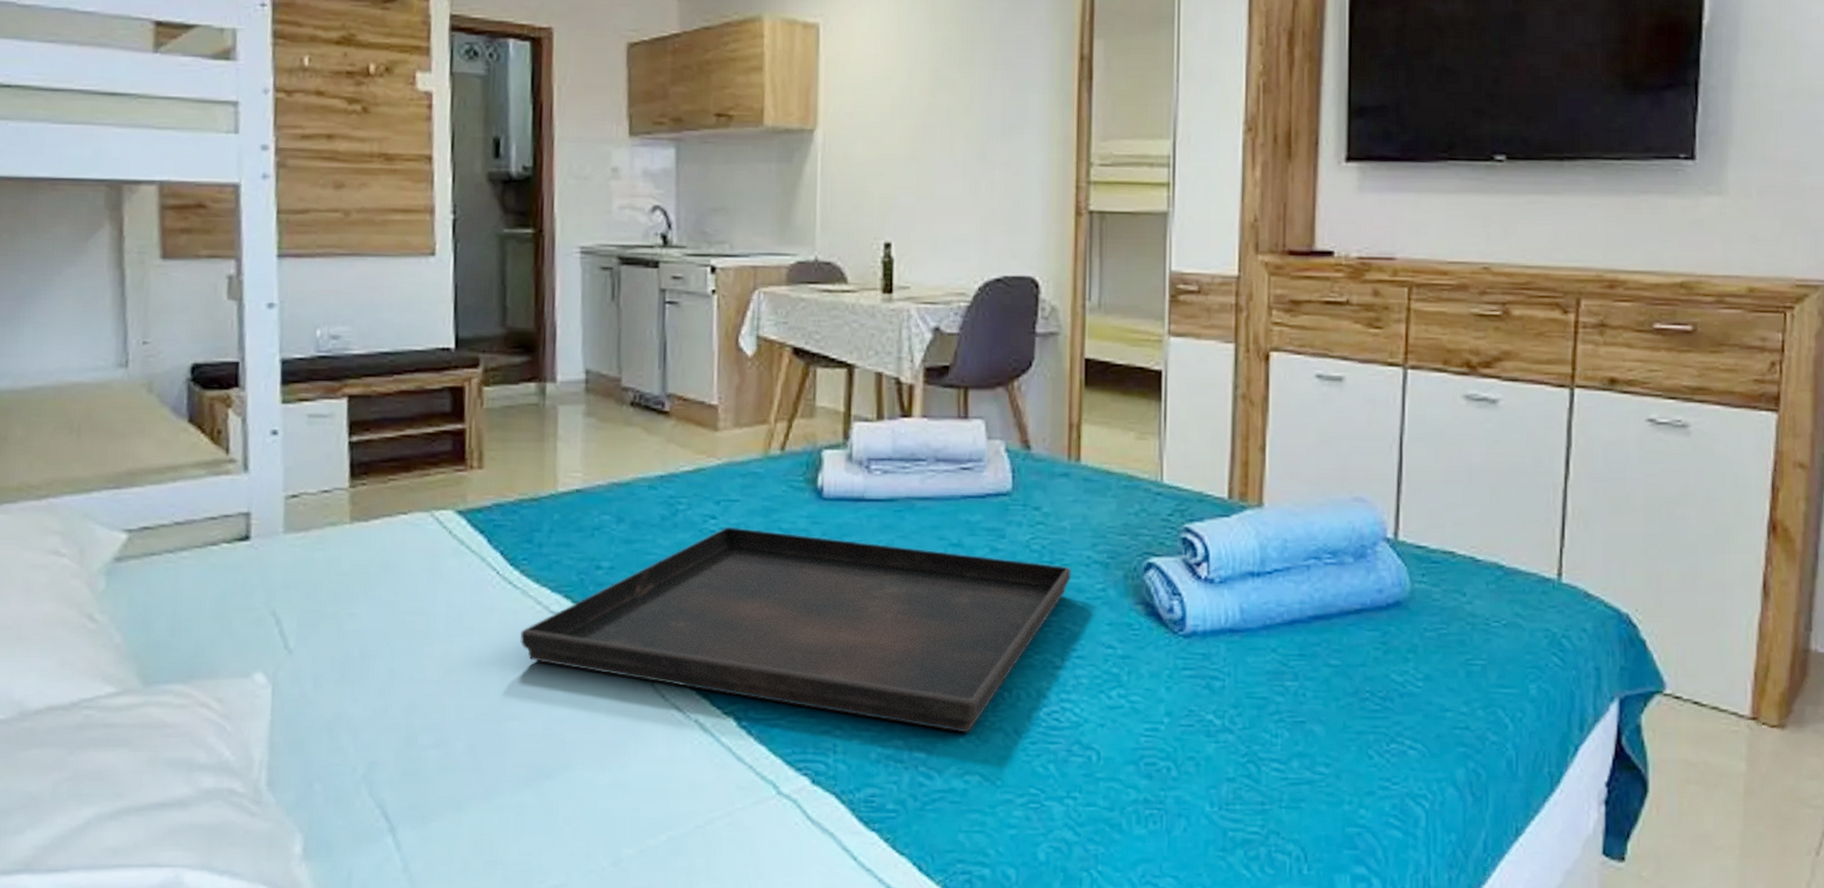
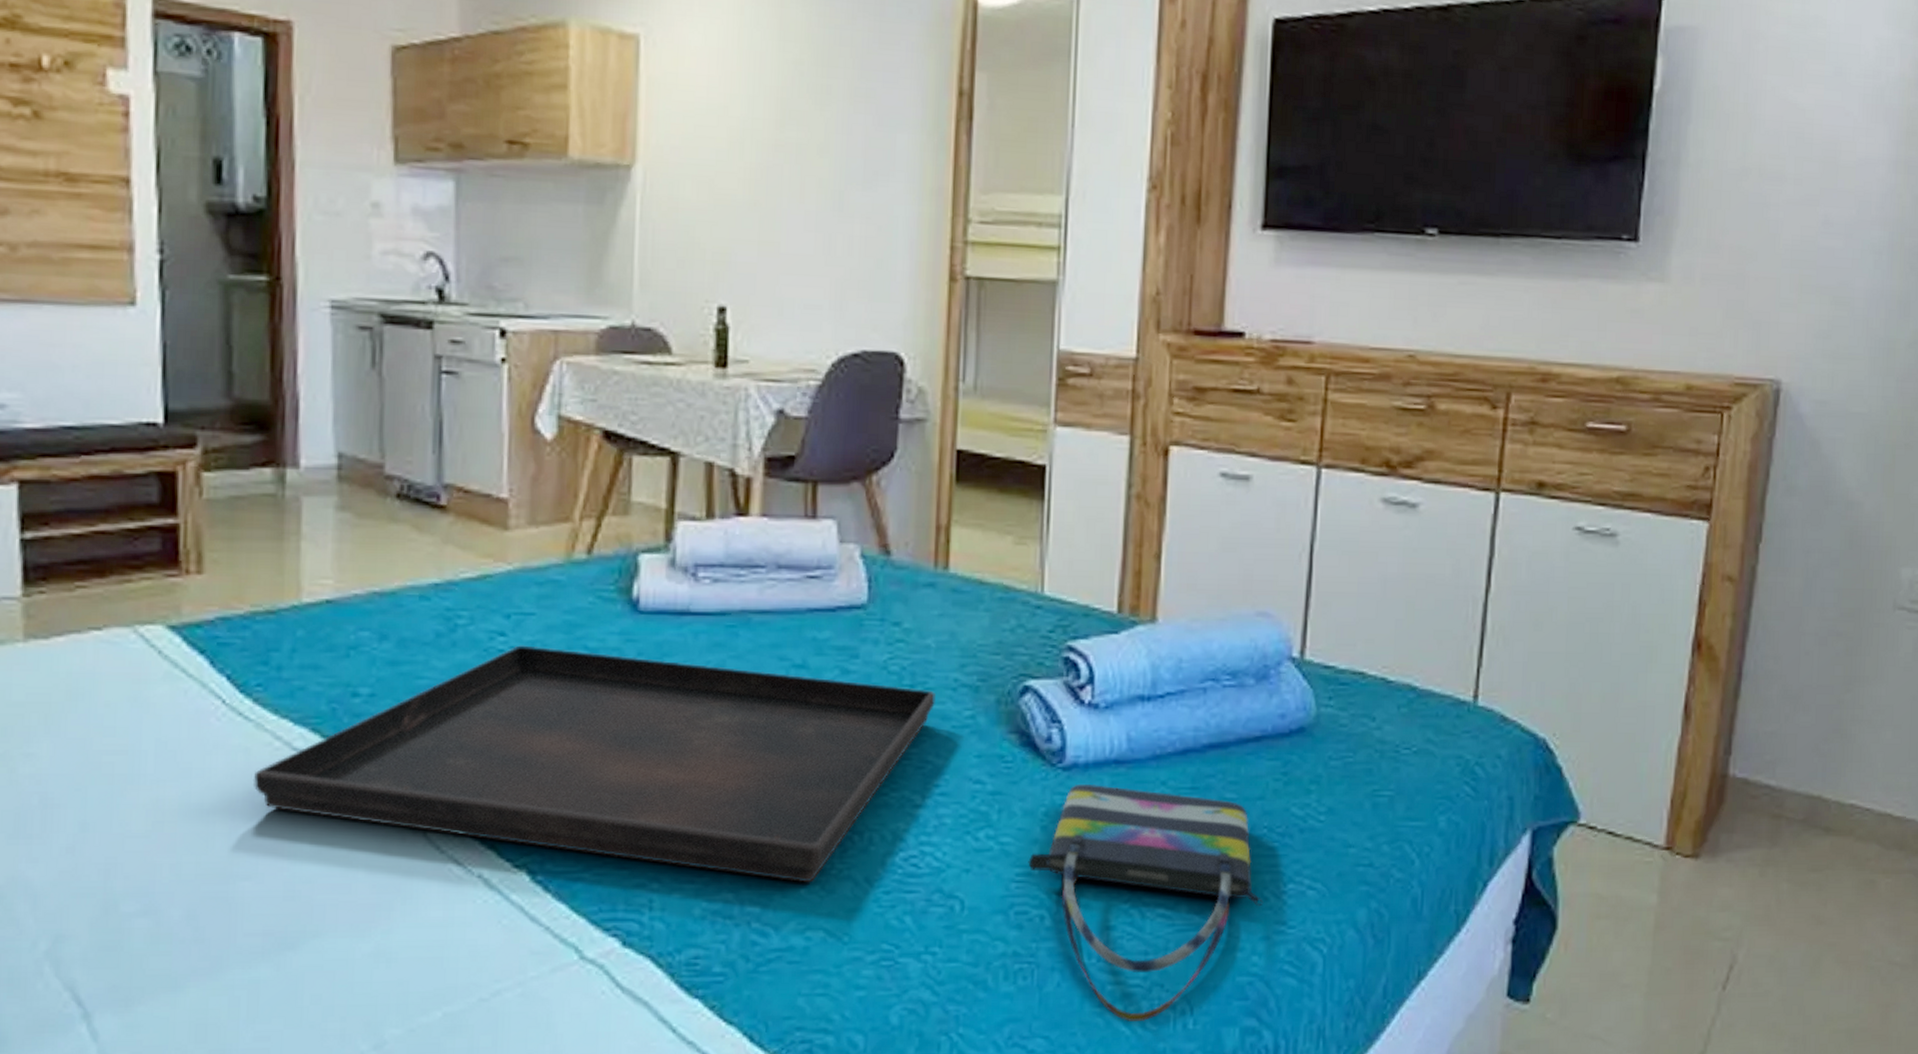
tote bag: none [1155,649,1367,865] -> present [1028,783,1263,1021]

